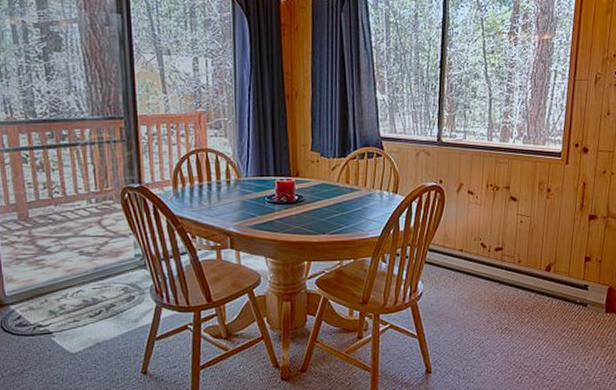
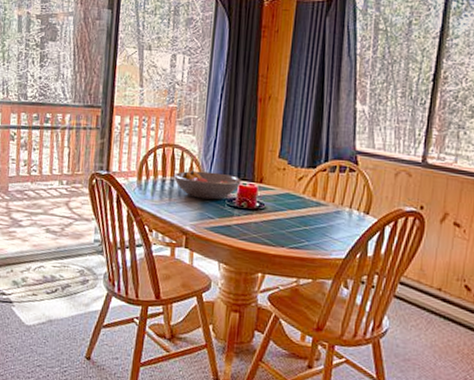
fruit bowl: none [210,172,278,199] -> present [173,170,241,200]

